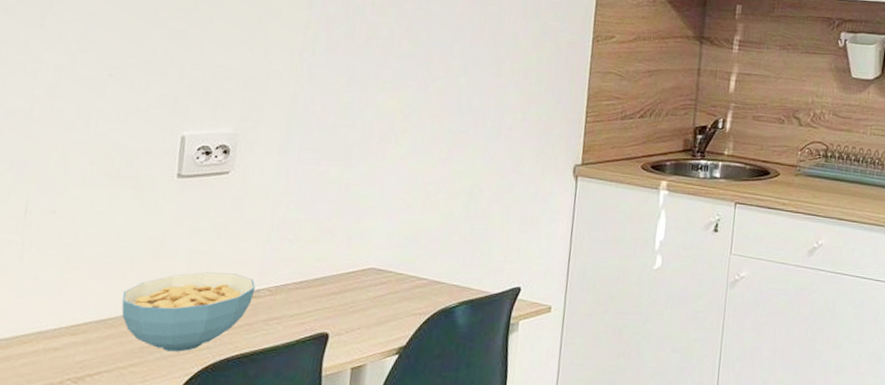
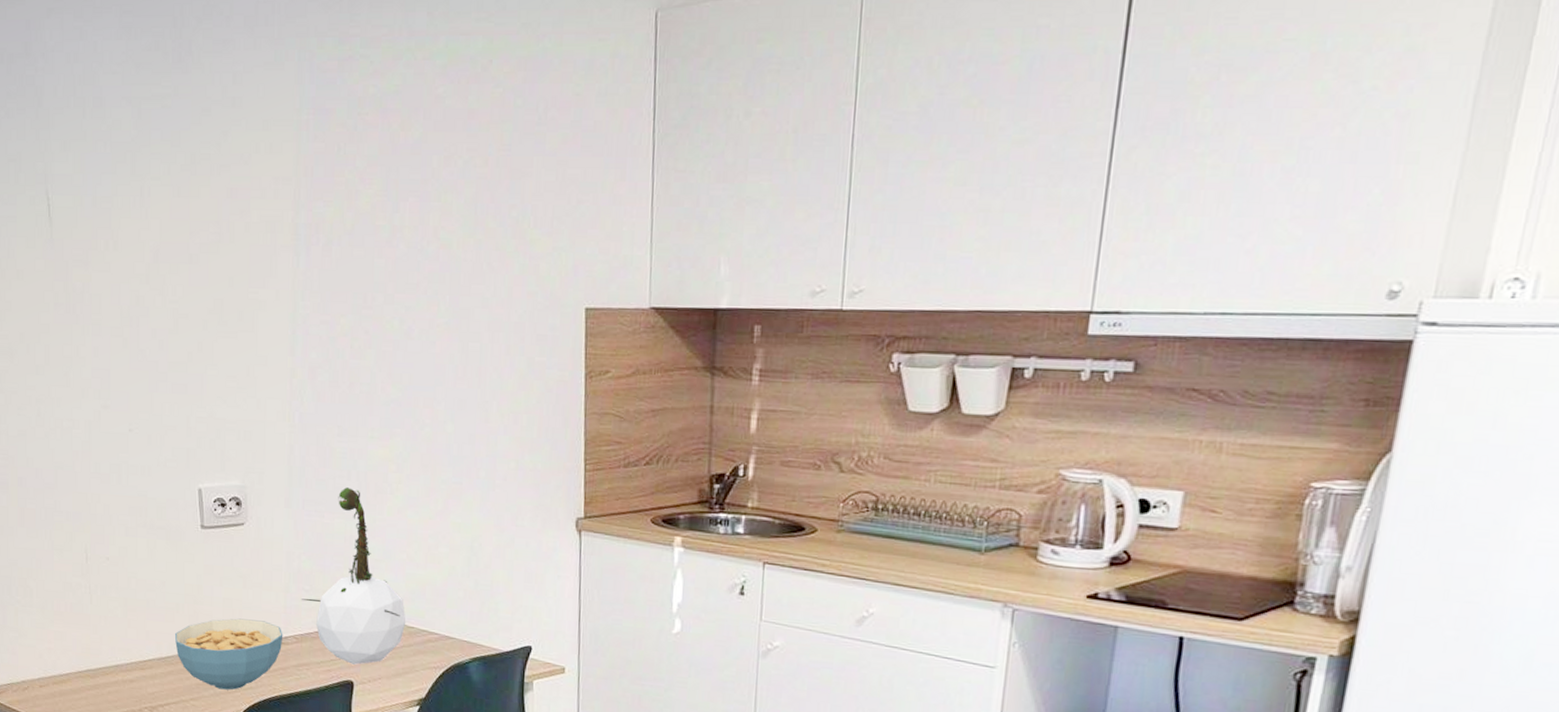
plant: none [282,136,395,316] -> present [301,487,406,665]

